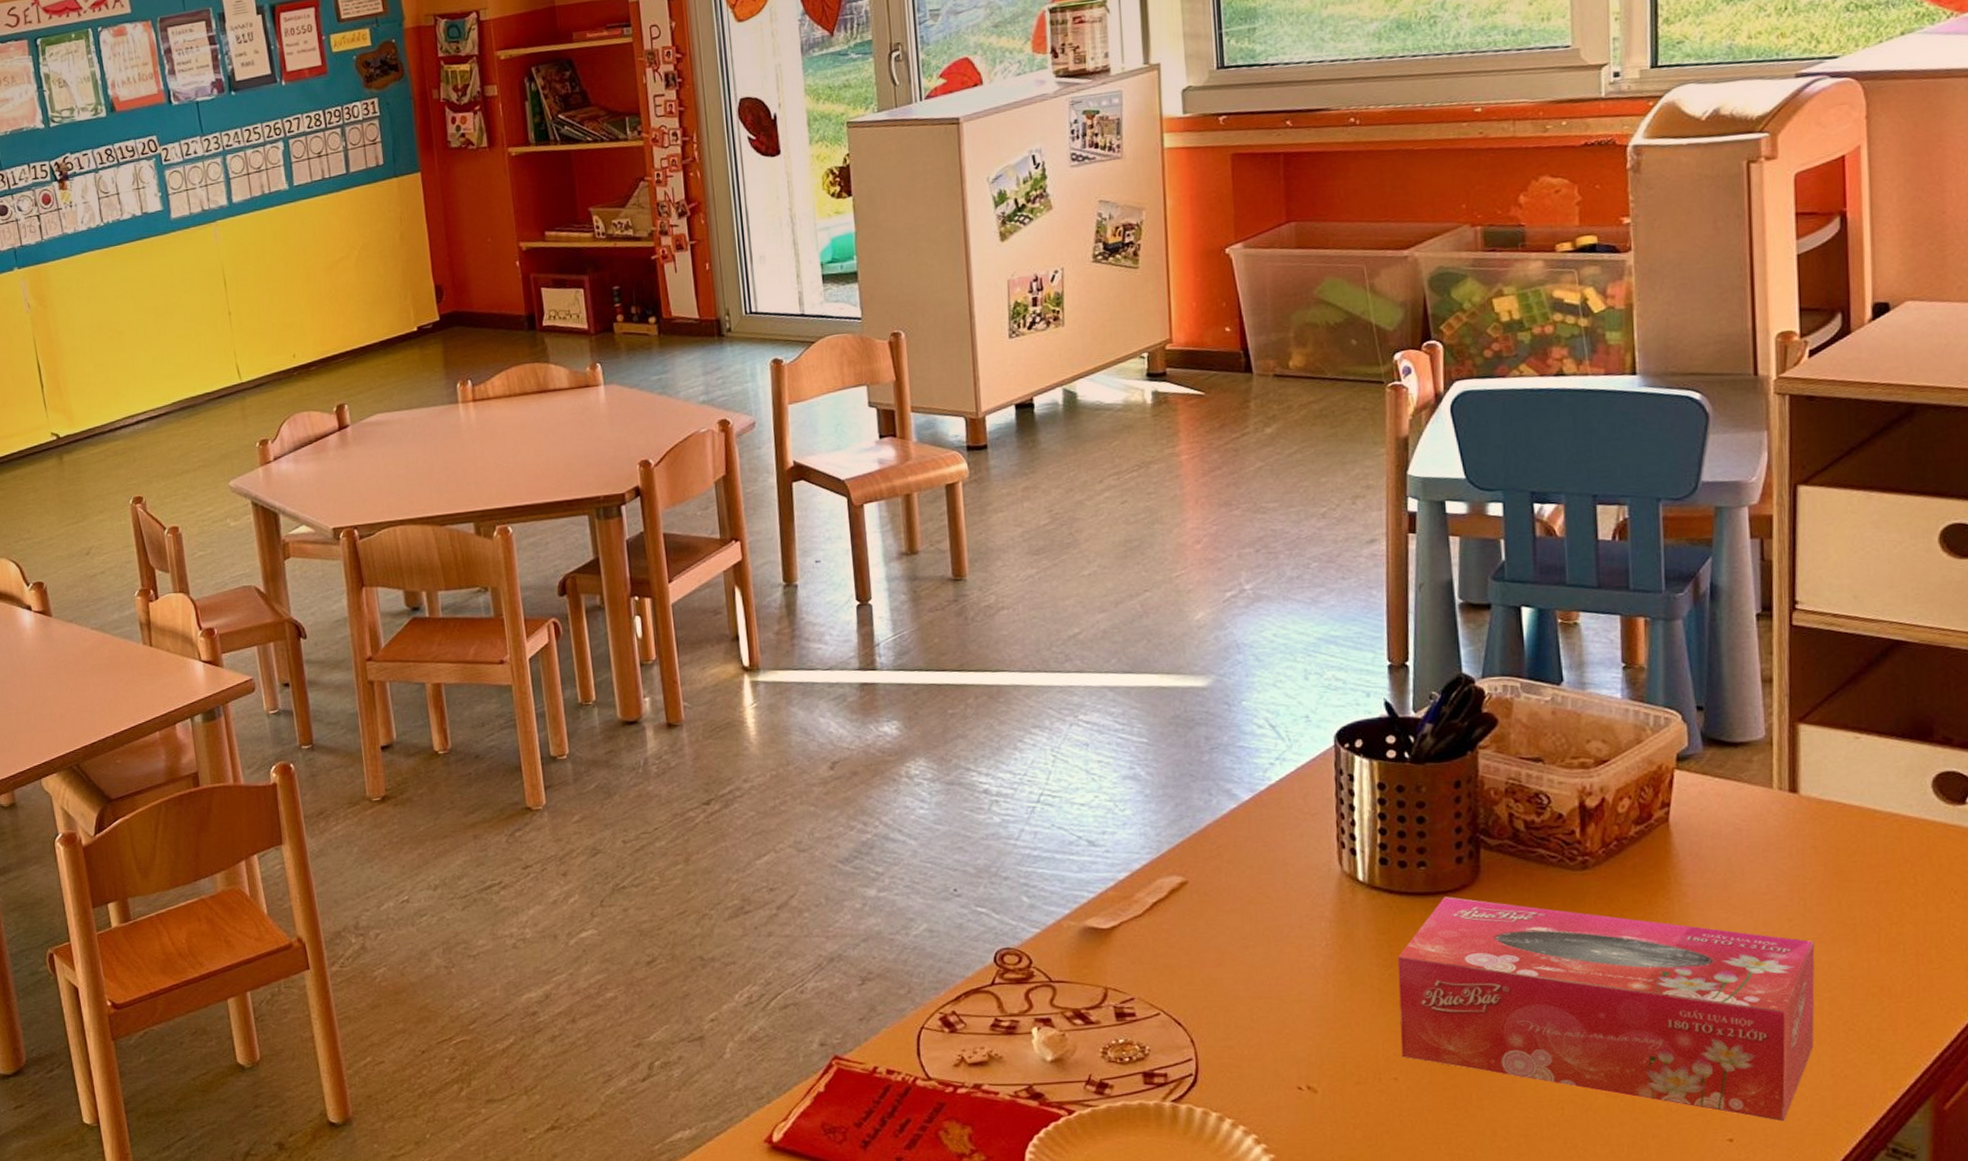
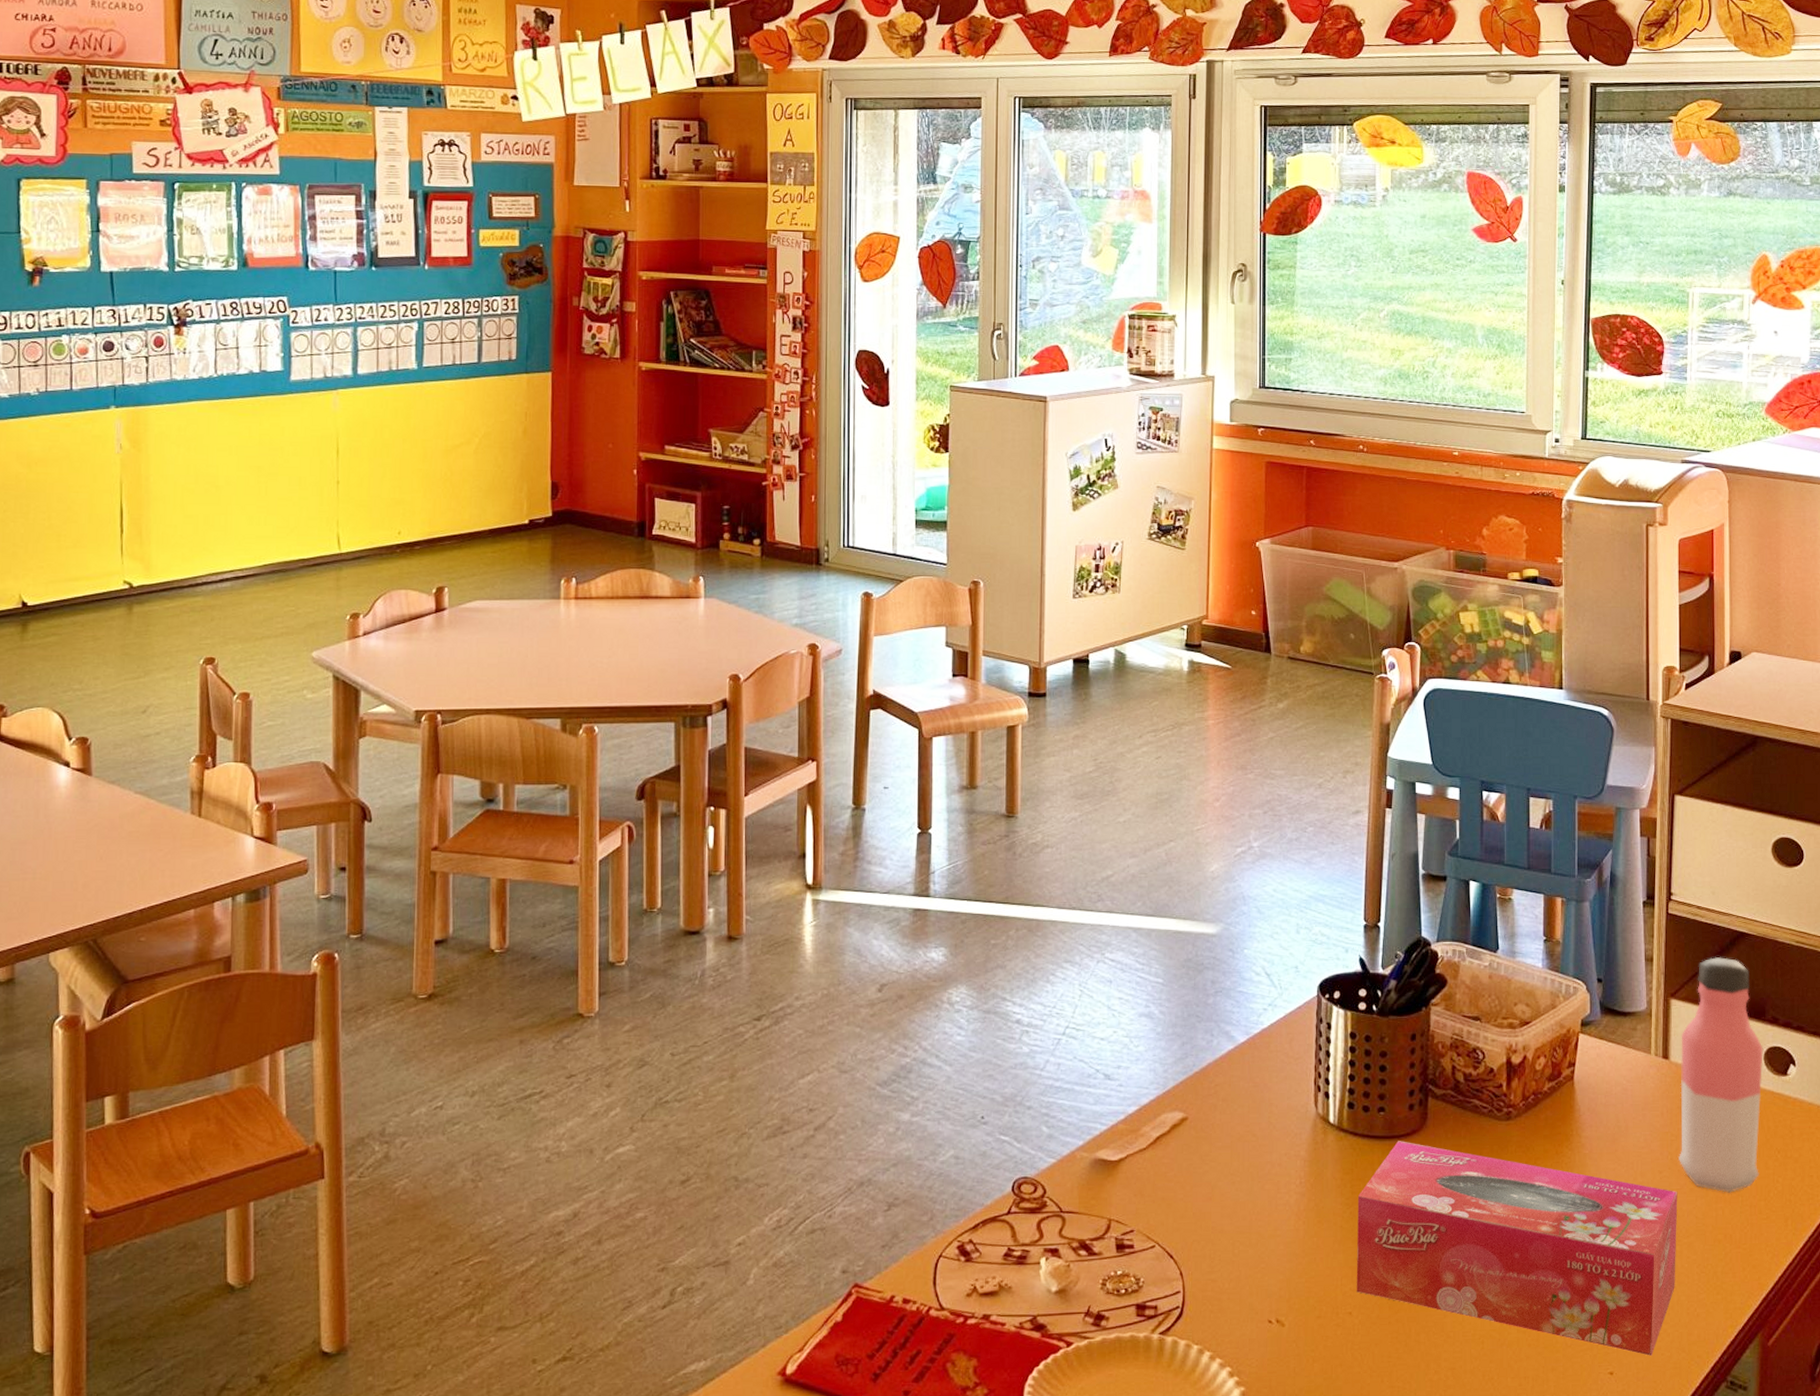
water bottle: none [1814,671,1932,941] -> present [1679,957,1763,1193]

